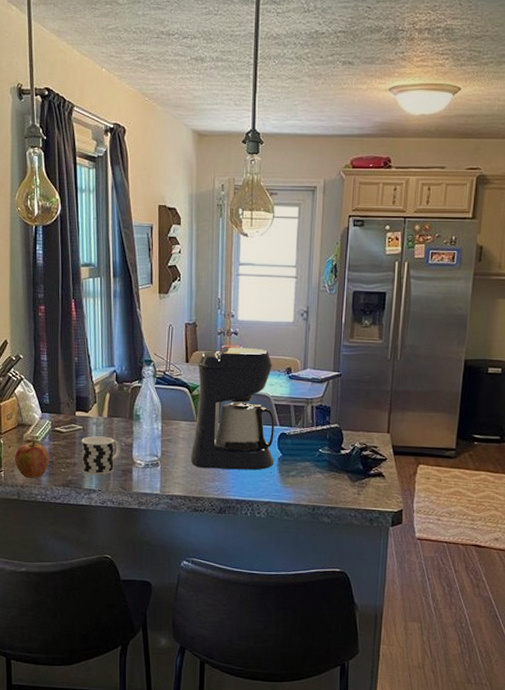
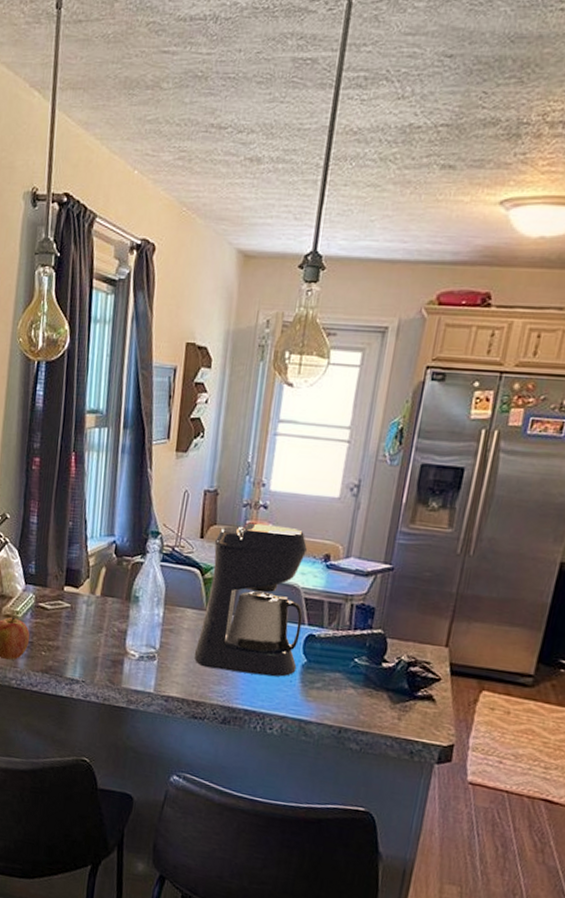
cup: present [81,436,121,475] -> none [64,616,113,664]

